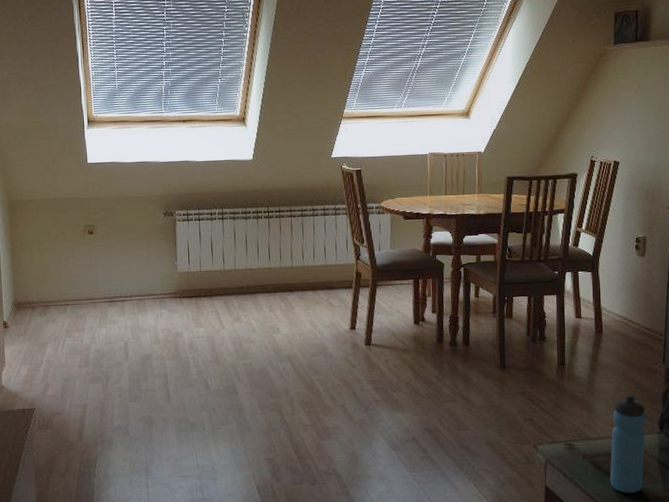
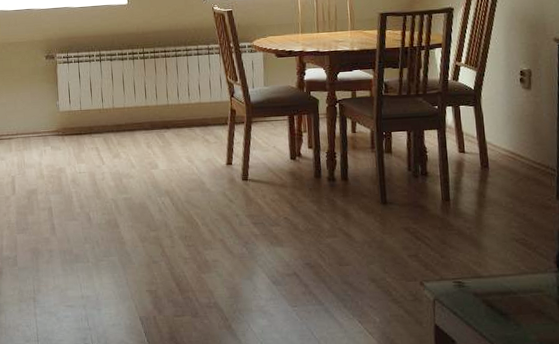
water bottle: present [610,395,646,494] -> none [504,232,542,335]

